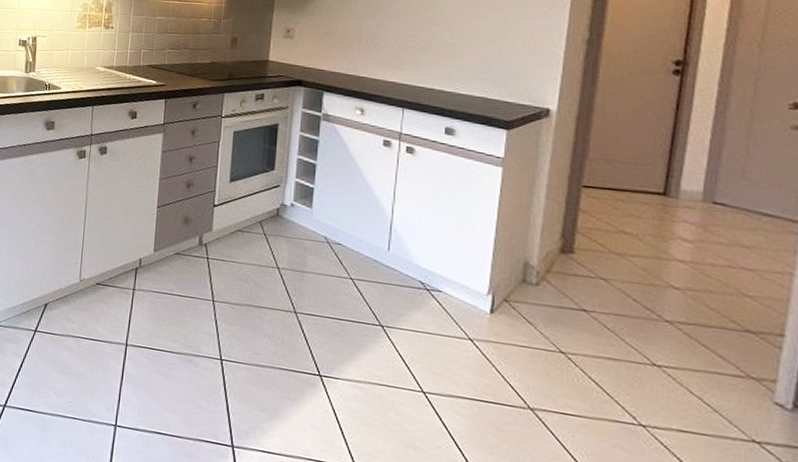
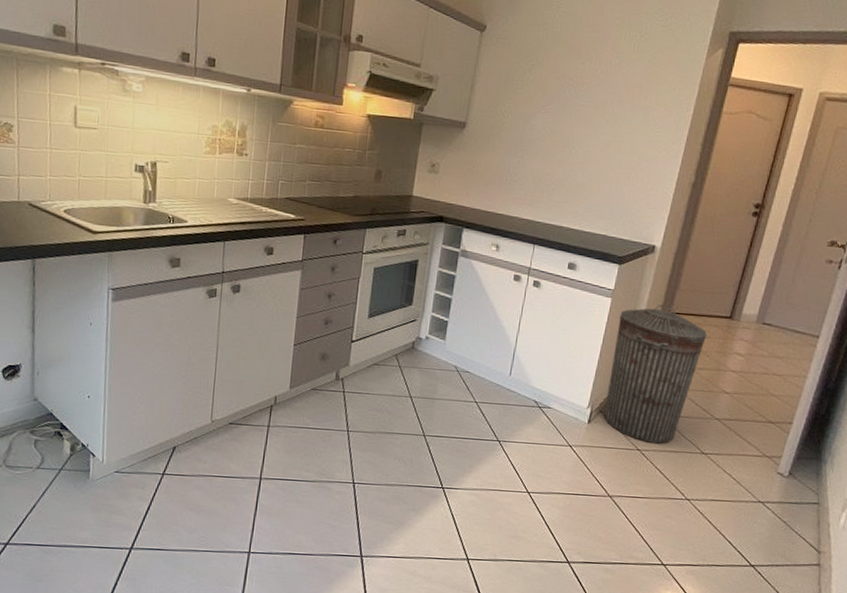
trash can: none [510,176,636,348] -> present [604,305,708,444]

